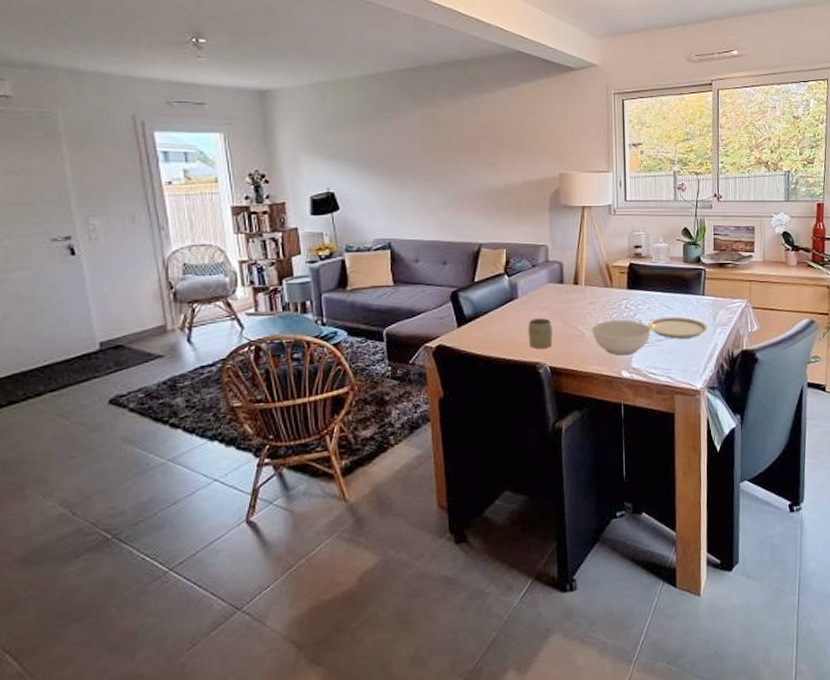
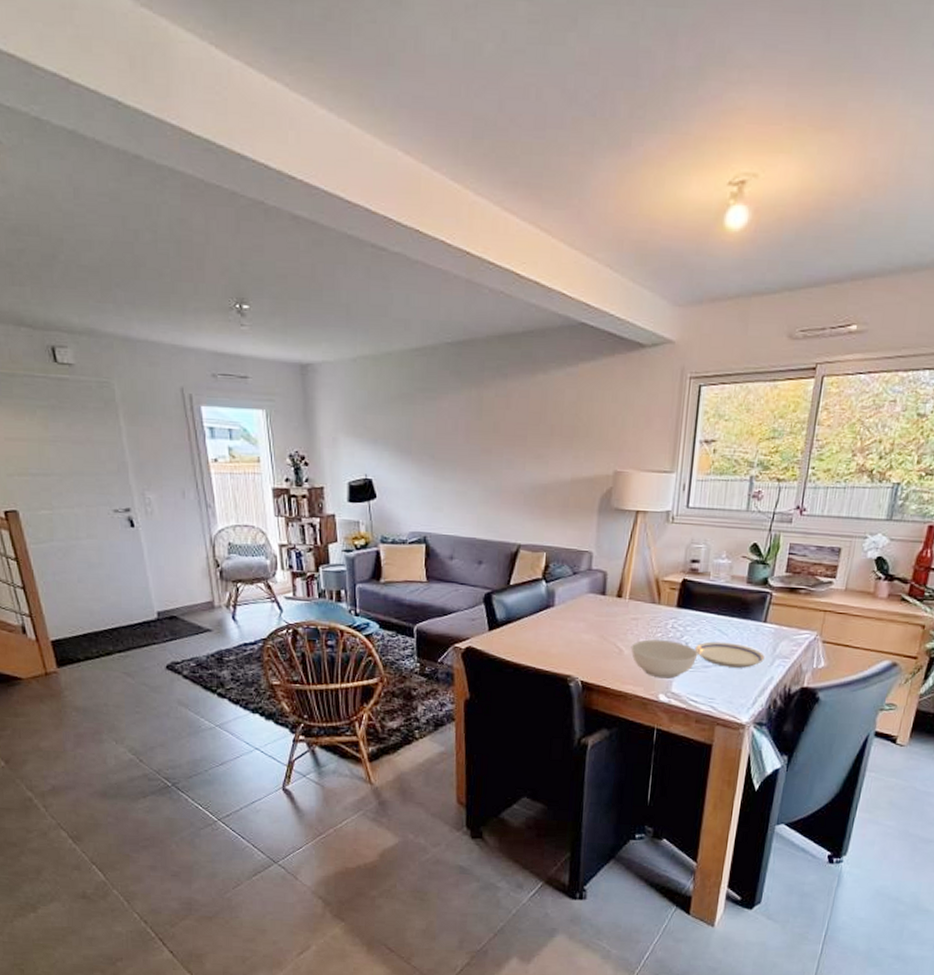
mug: present [528,318,553,349] -> none [561,629,589,662]

